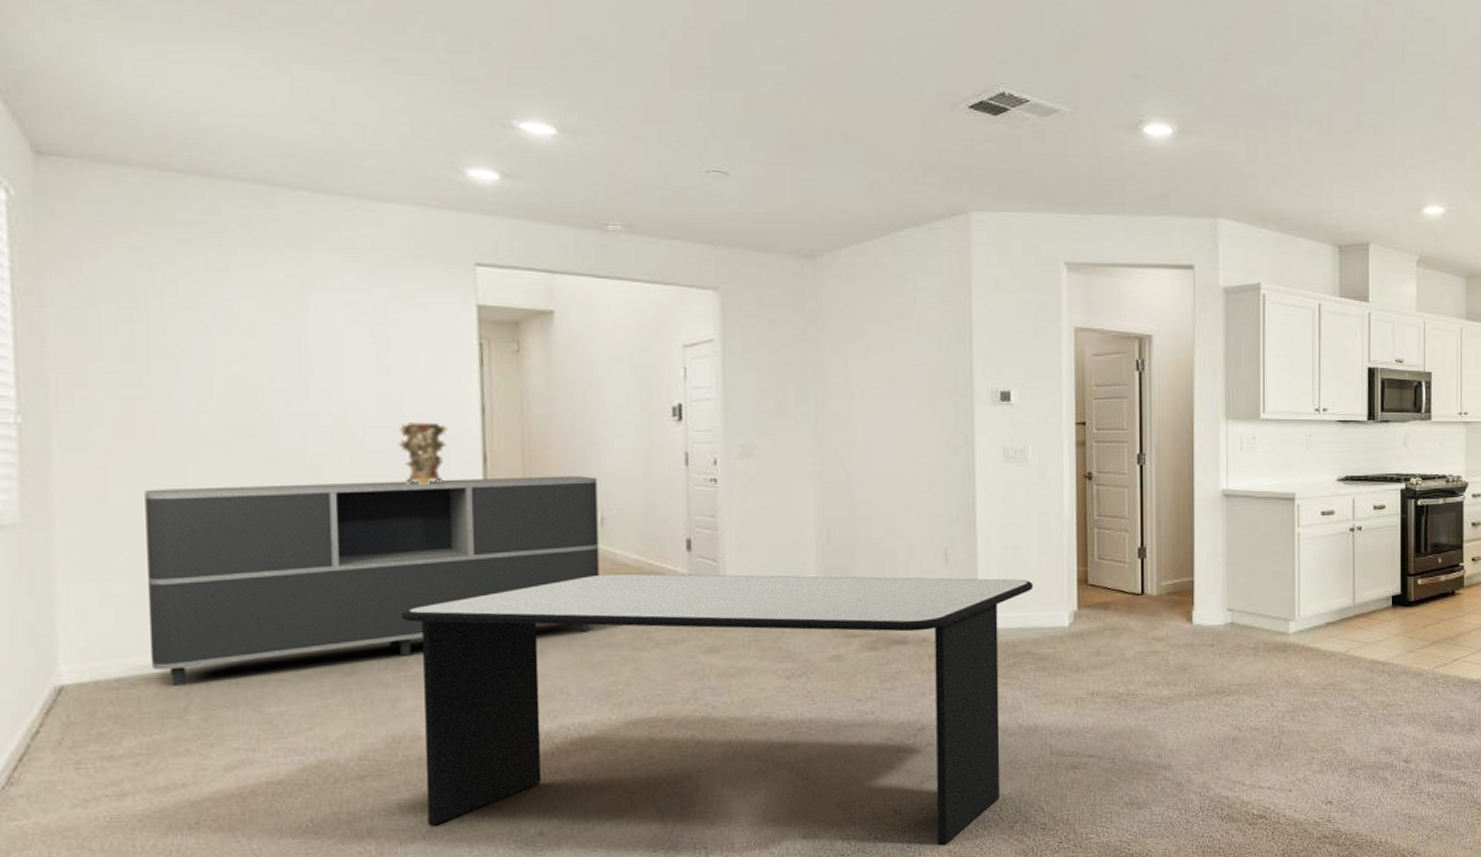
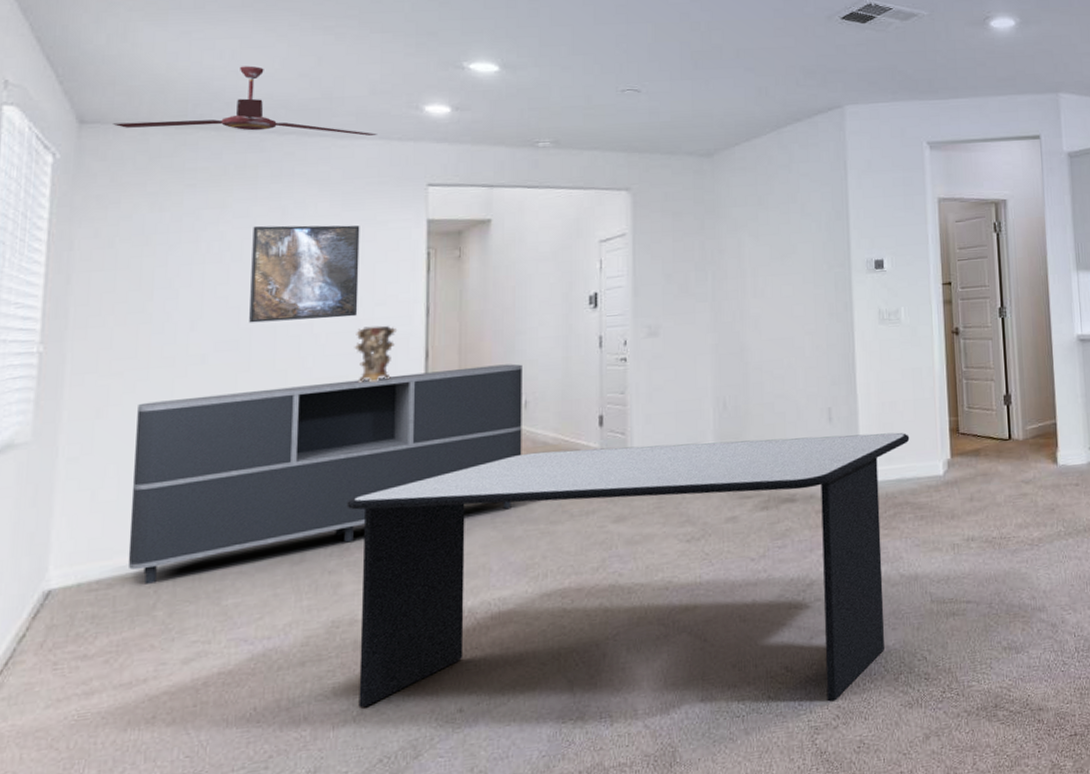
ceiling fan: none [78,100,410,200] -> present [113,65,377,136]
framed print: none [266,296,400,410] -> present [249,225,360,323]

